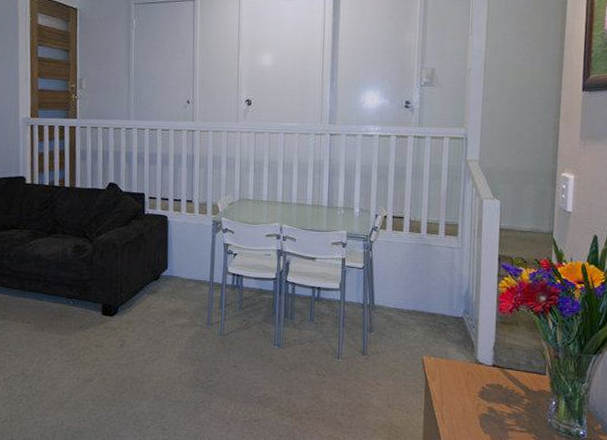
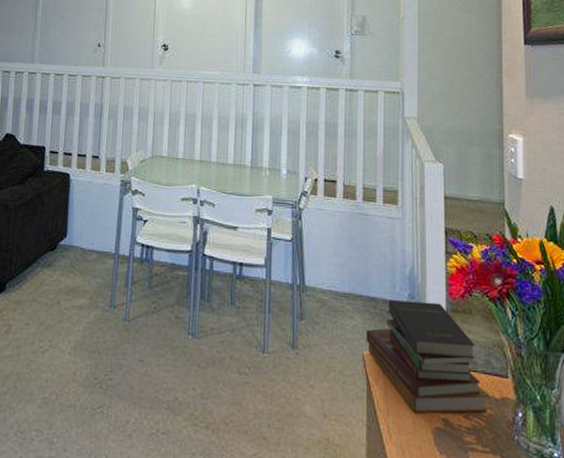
books: none [426,315,528,403] -> present [366,300,489,414]

